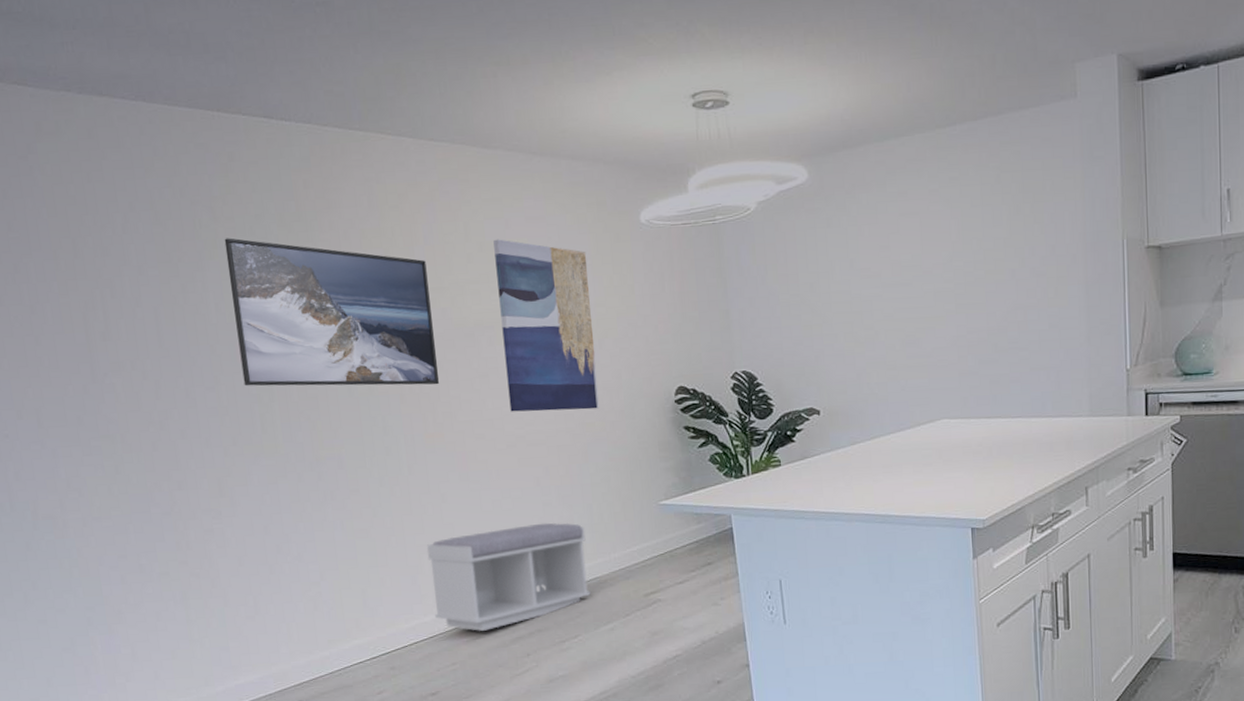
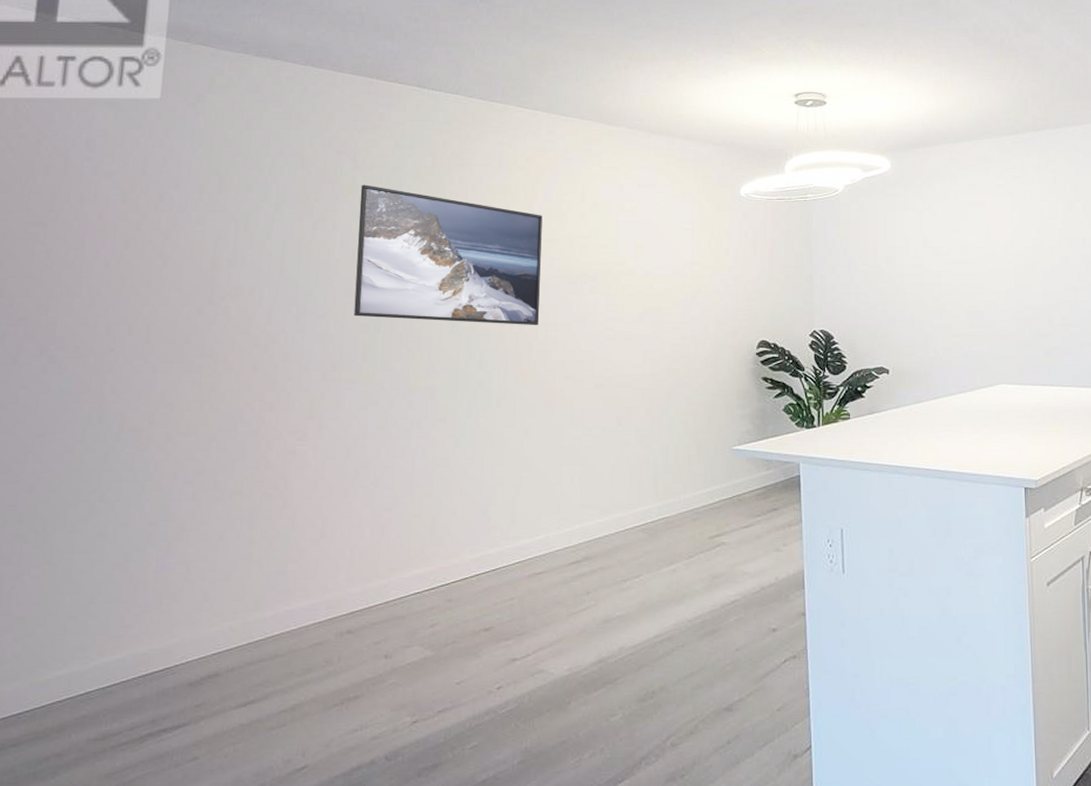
bench: present [426,522,591,631] -> none [501,461,659,566]
wall art: present [493,239,600,412] -> none [602,201,689,357]

